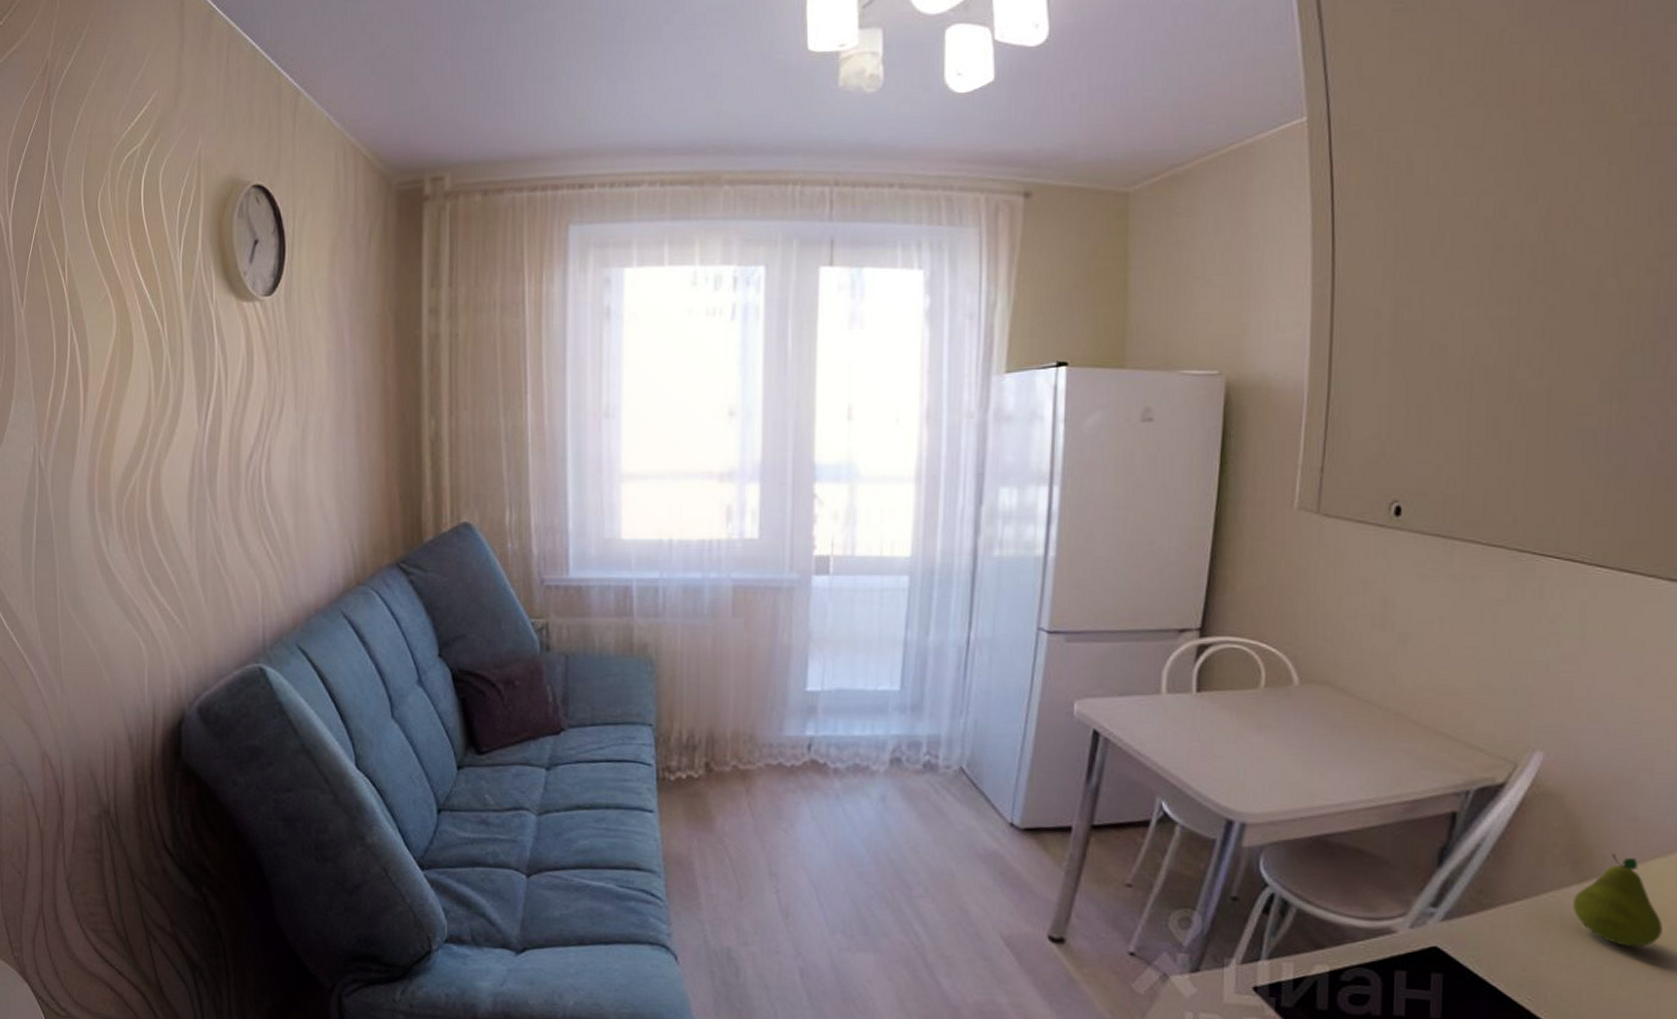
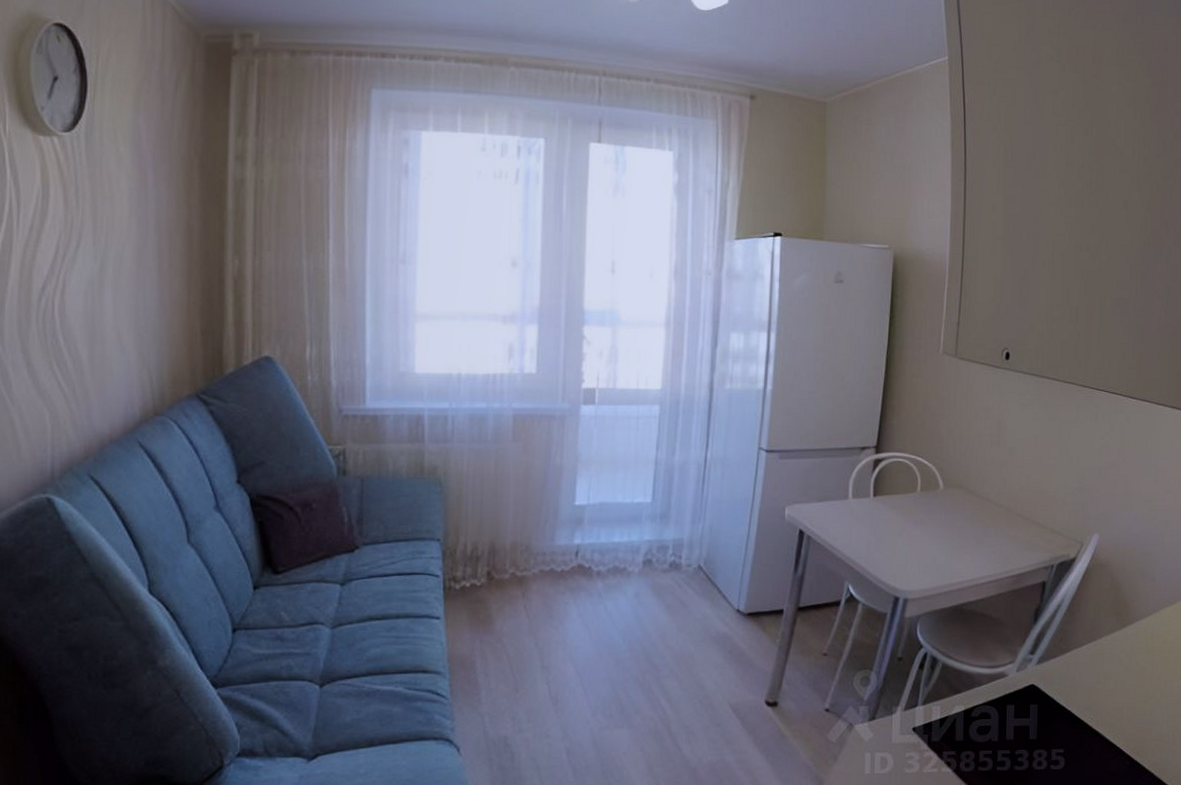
fruit: present [1573,853,1662,947] -> none [1117,606,1170,673]

